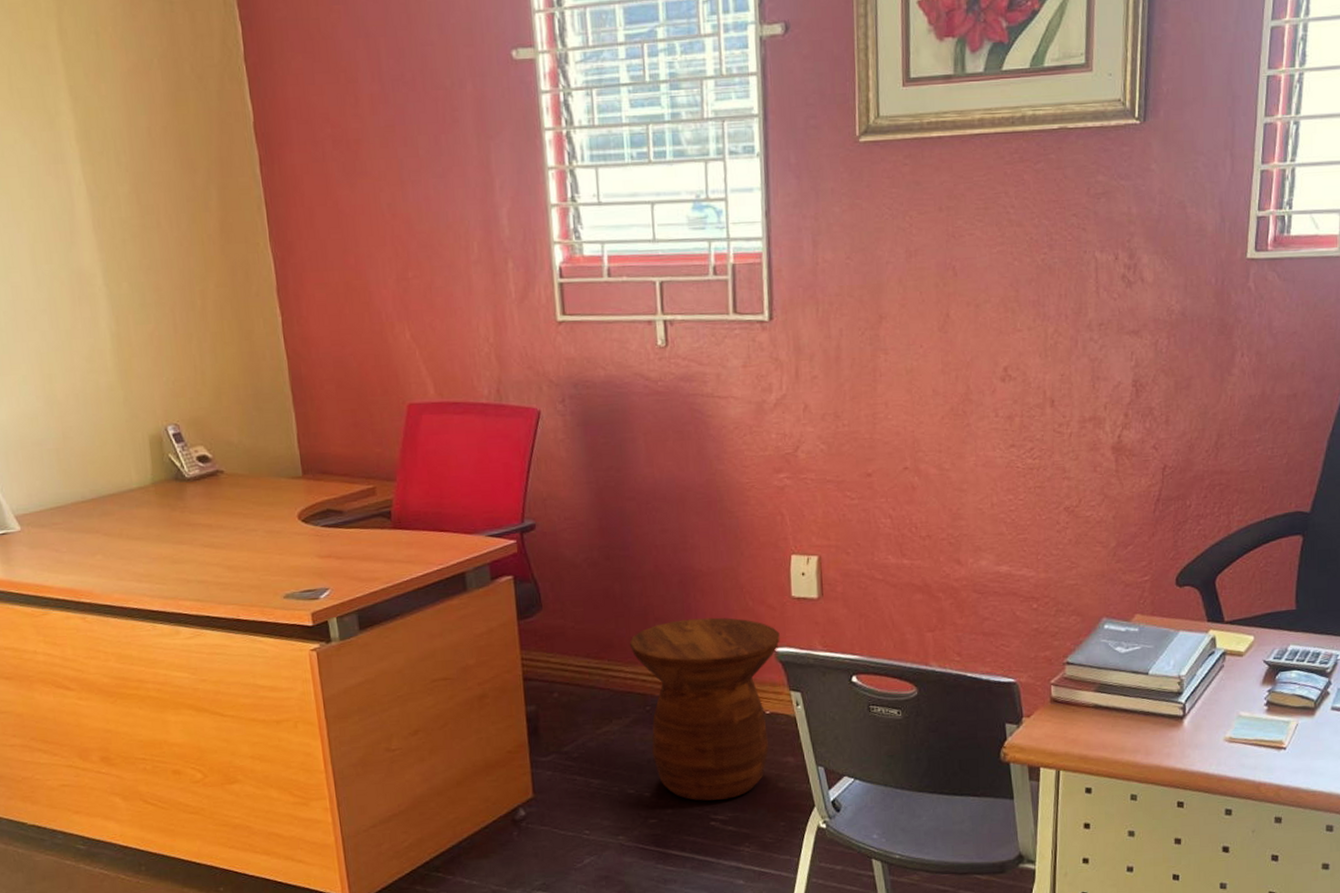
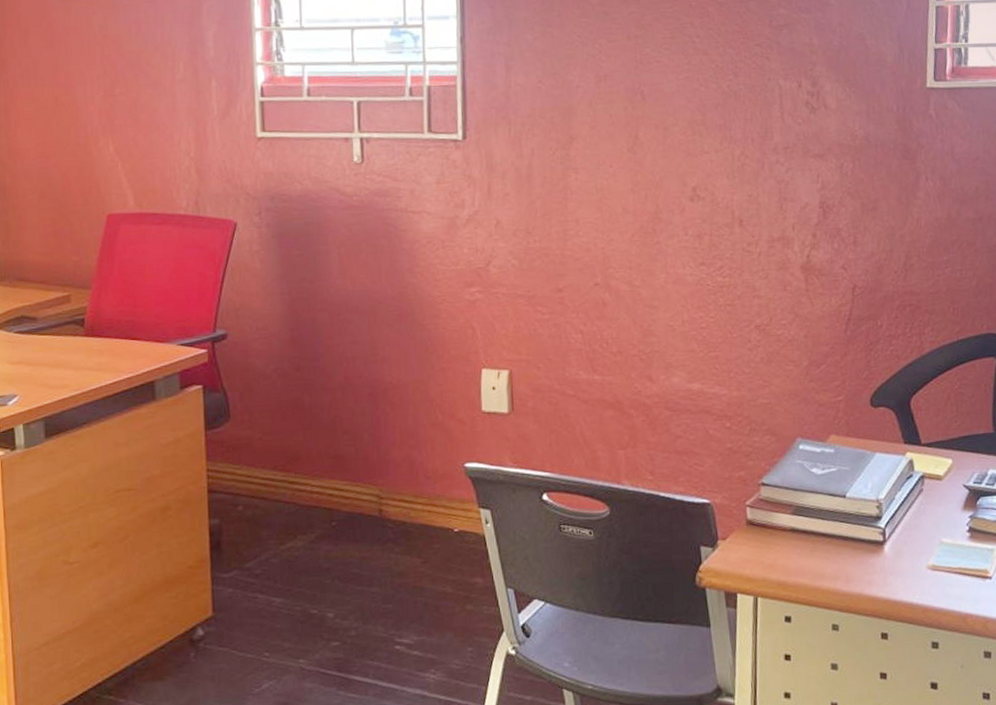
side table: present [629,617,780,801] -> none [316,431,470,623]

